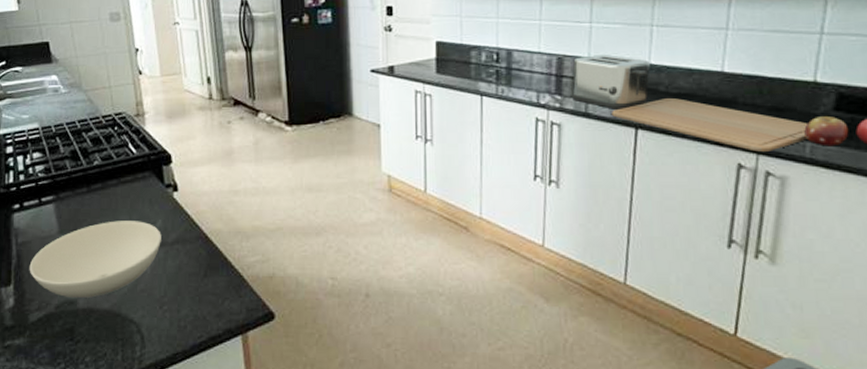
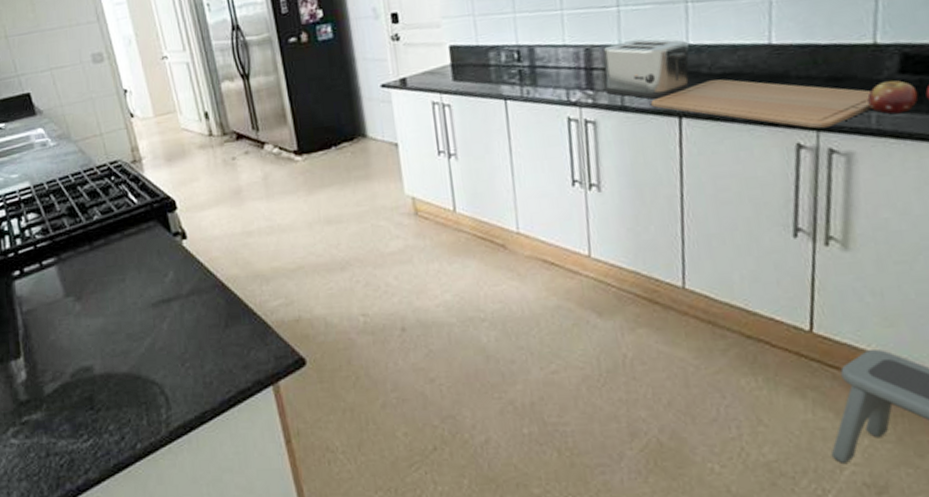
dish: present [29,221,161,299] -> none [37,275,175,365]

